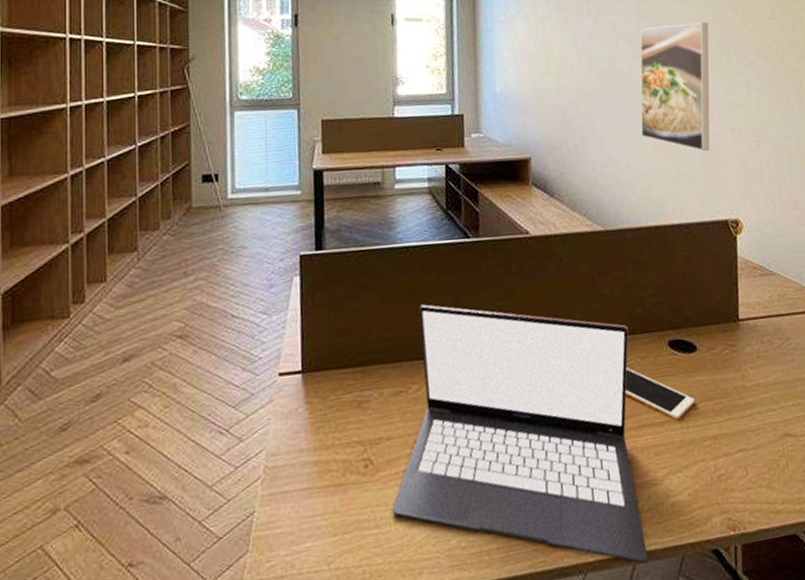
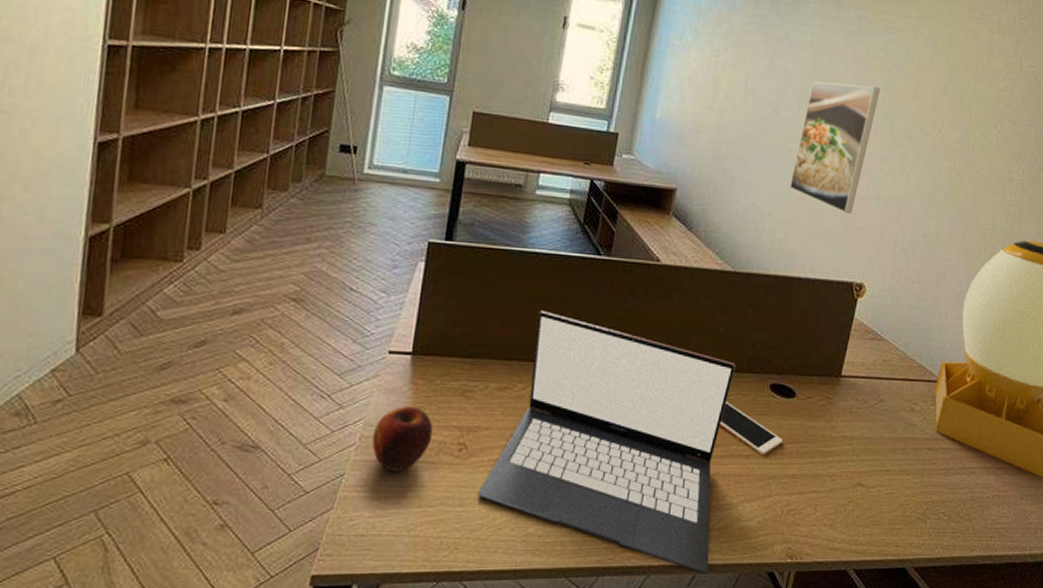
apple: none [275,426,336,502] -> present [372,405,434,472]

